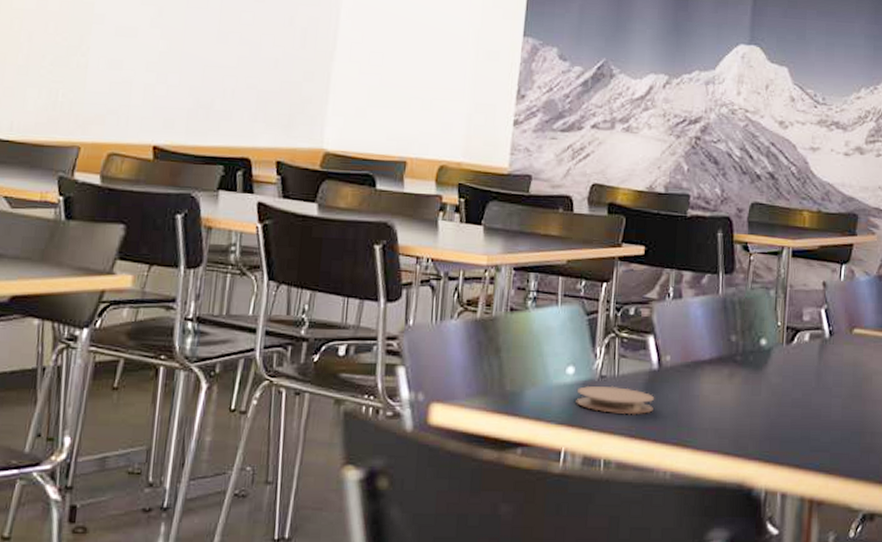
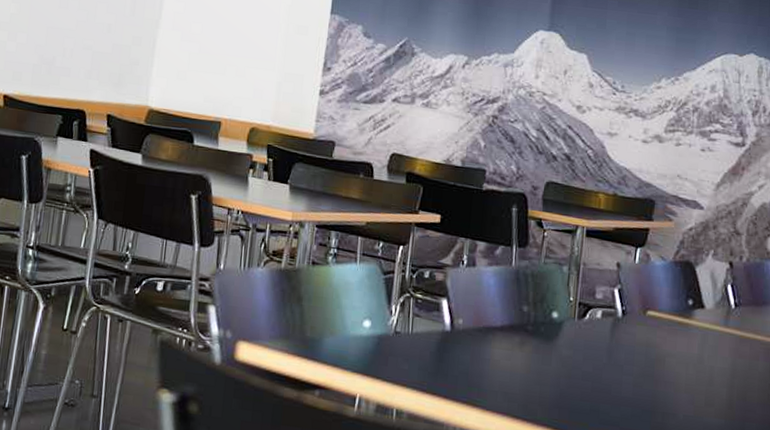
coaster: present [576,386,655,415] -> none [371,340,447,372]

